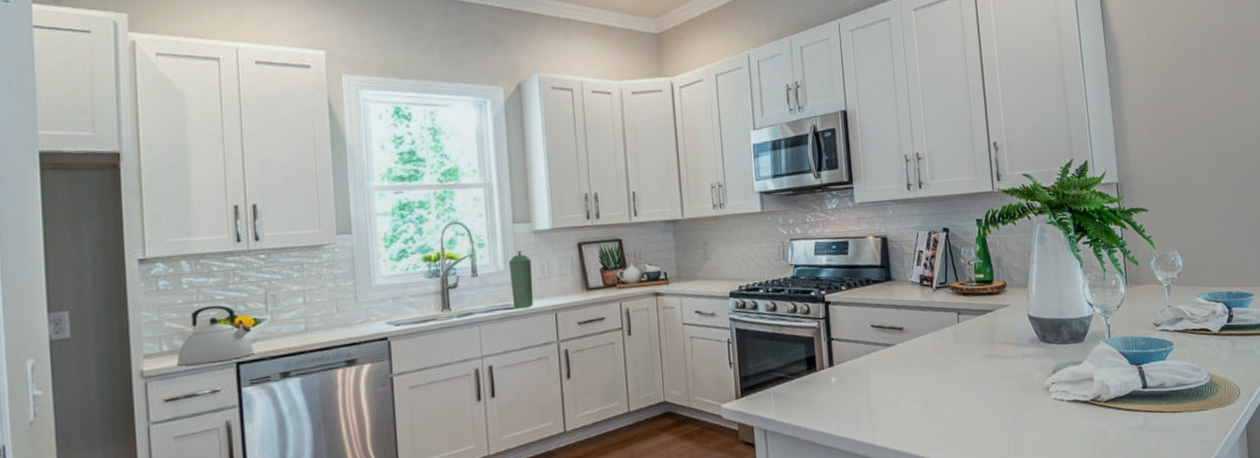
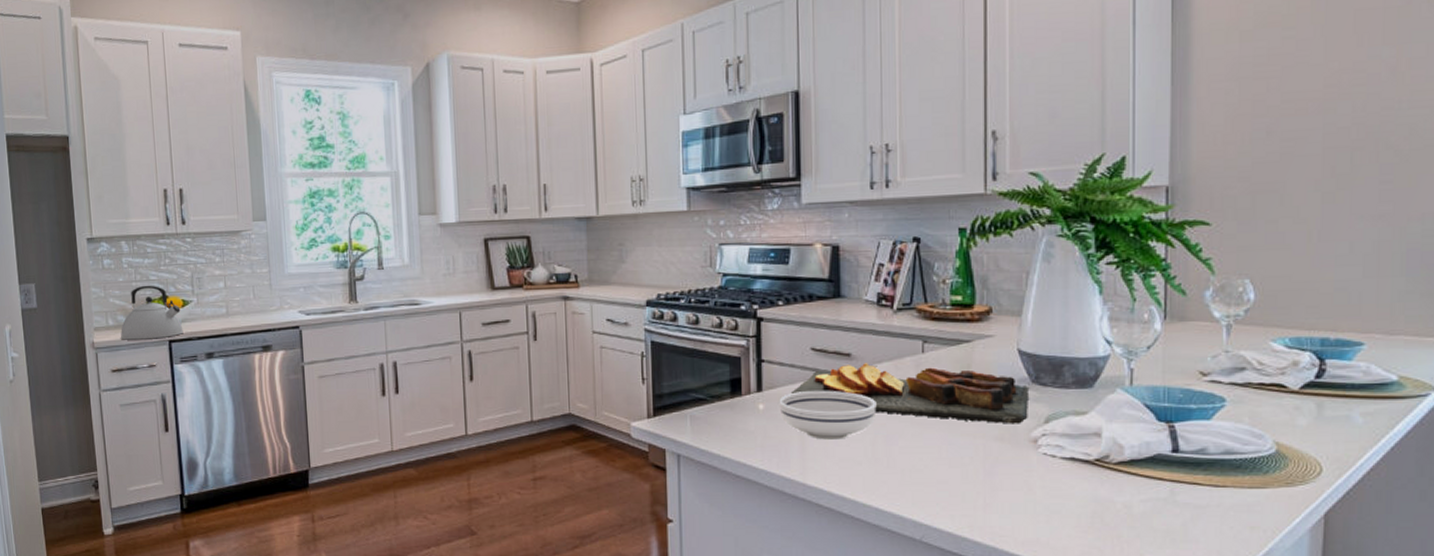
canister: present [508,251,534,309] -> none [414,244,438,305]
bowl: none [848,360,927,404] -> present [779,391,877,440]
food platter: none [856,334,1041,378] -> present [789,363,1030,424]

